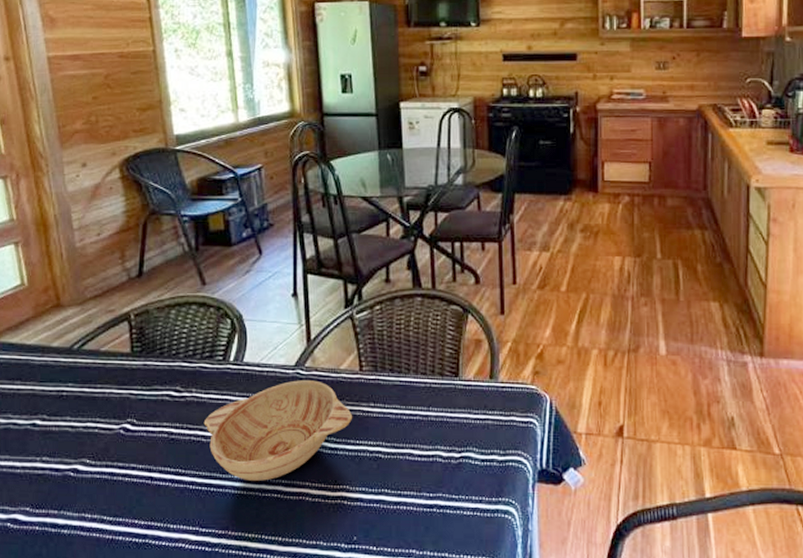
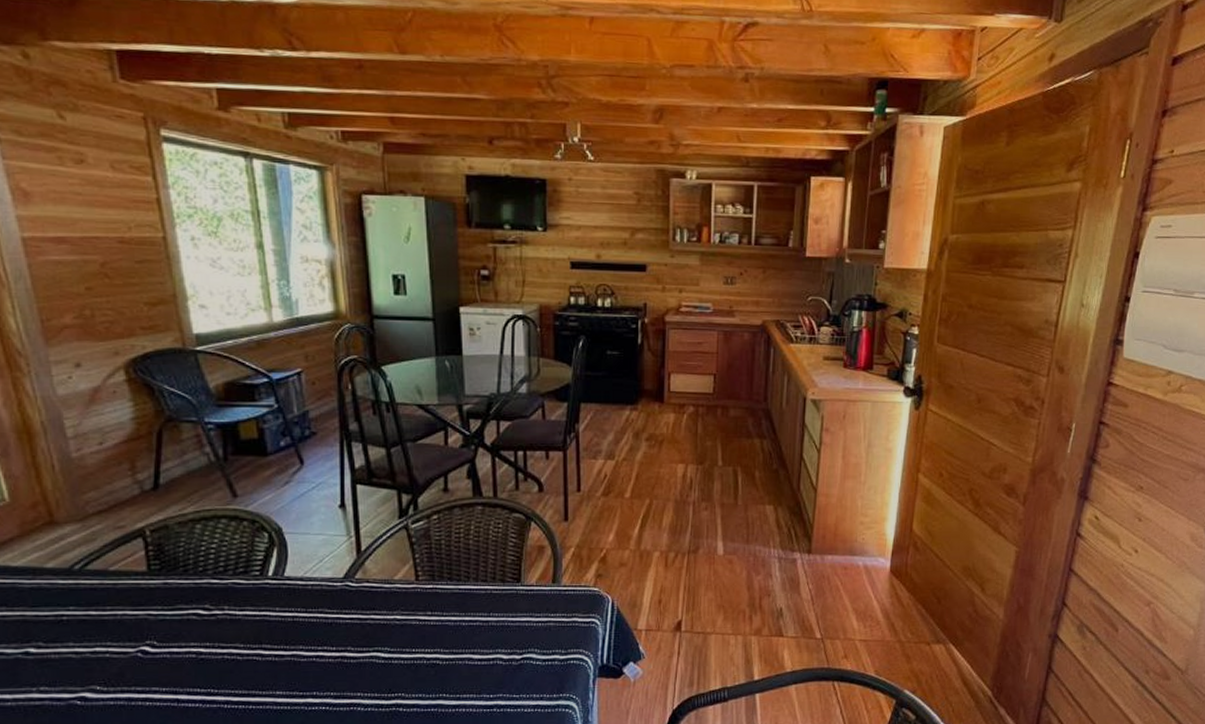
decorative bowl: present [203,380,353,481] -> none [238,592,409,696]

